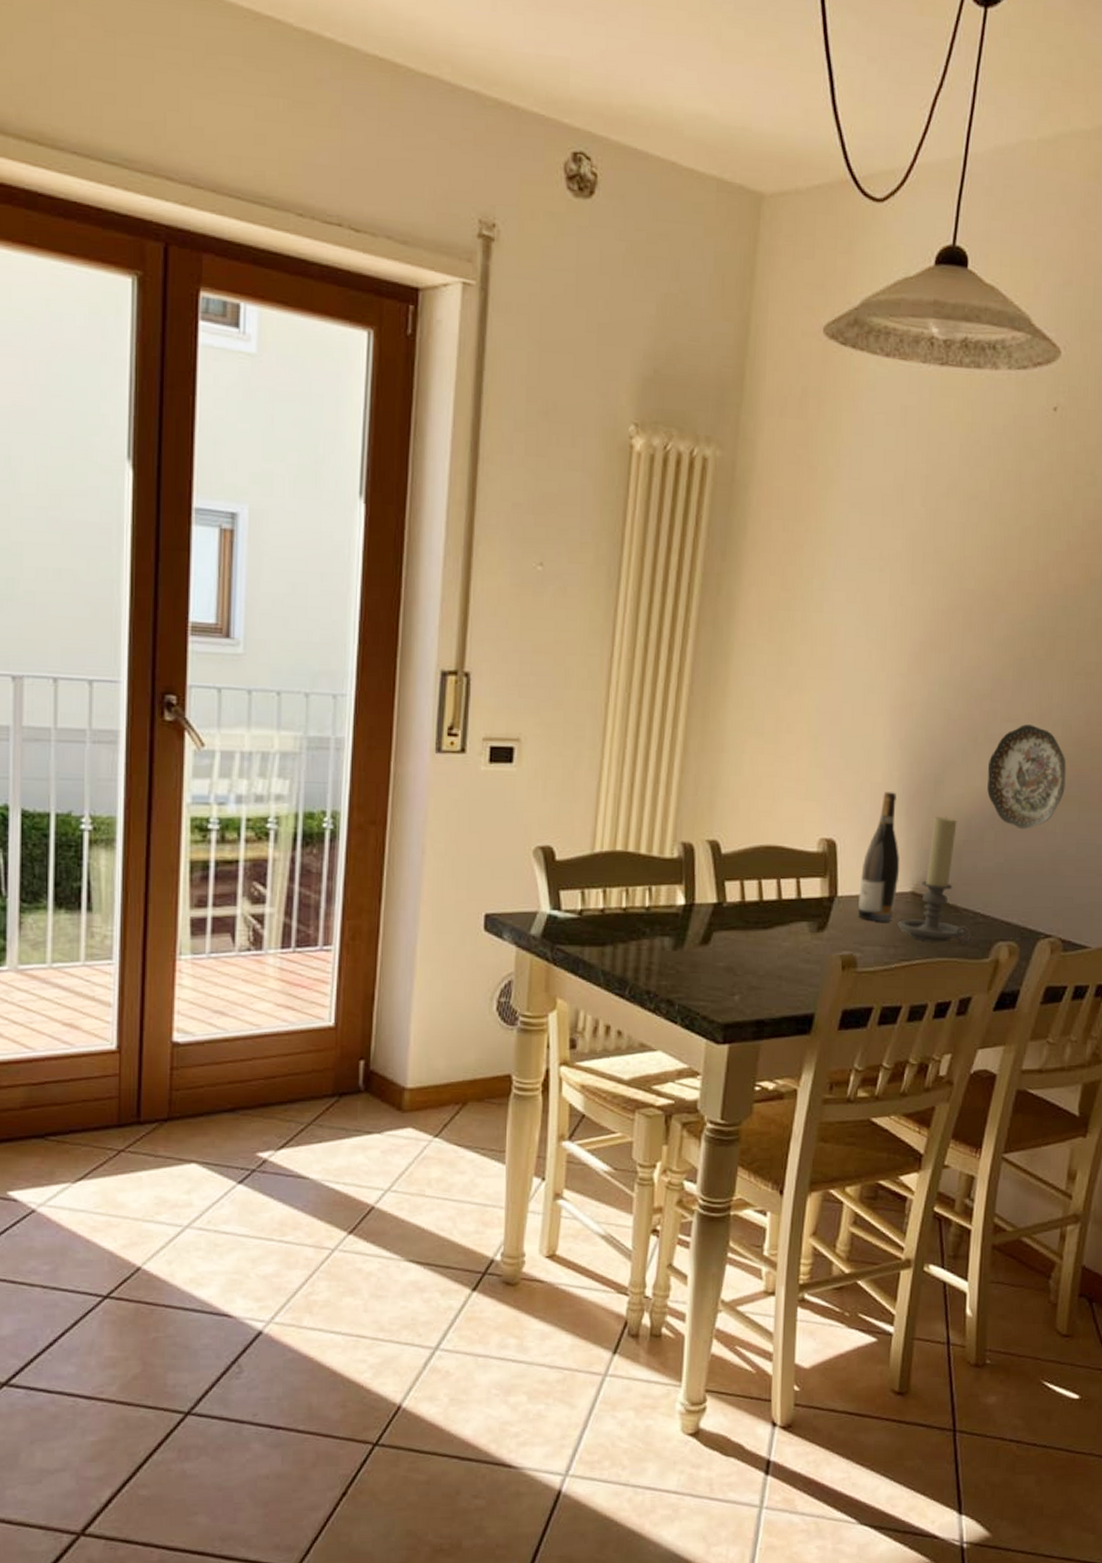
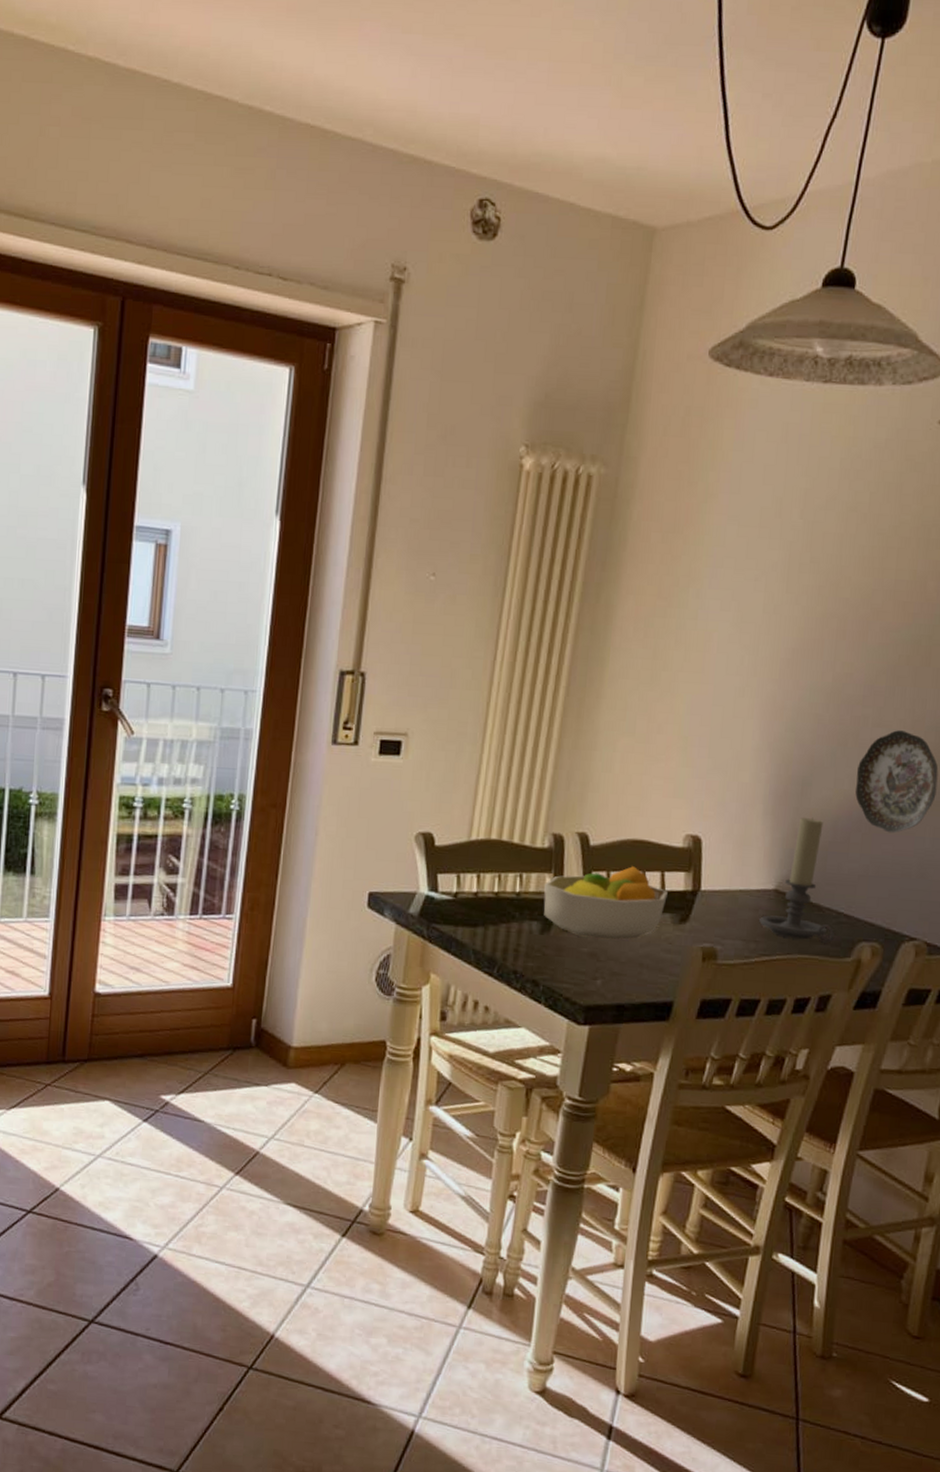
fruit bowl: none [675,874,804,953] -> present [543,866,668,940]
wine bottle: present [858,792,900,922] -> none [720,792,764,918]

